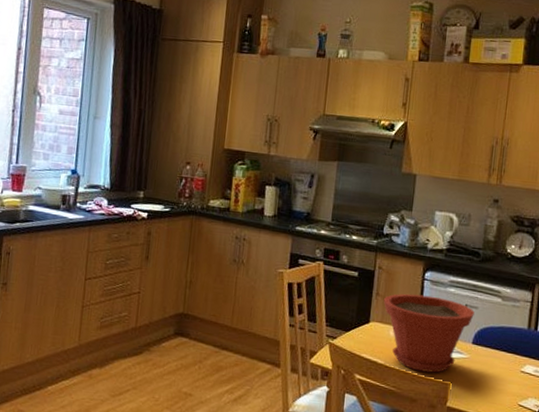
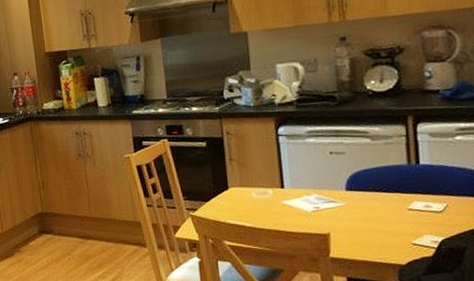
plant pot: present [383,293,475,373] -> none [238,150,342,228]

